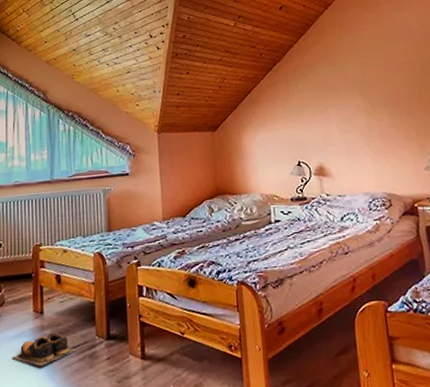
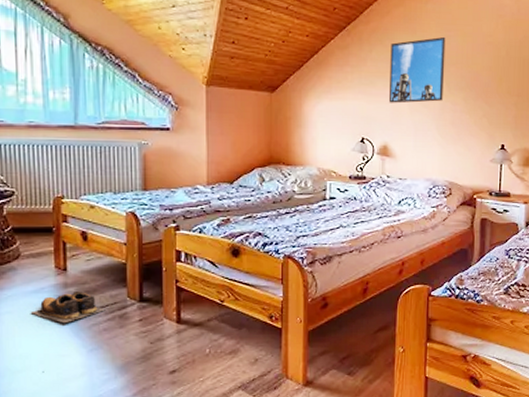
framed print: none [314,63,369,127] -> present [388,36,446,104]

